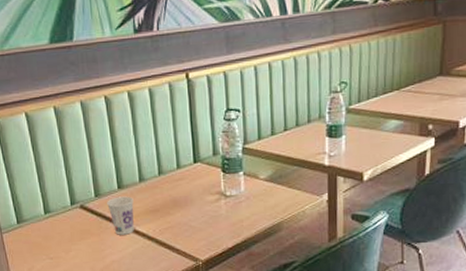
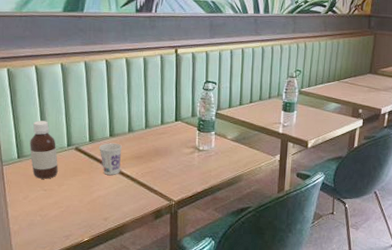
bottle: none [28,177,64,246] -> present [30,120,58,179]

